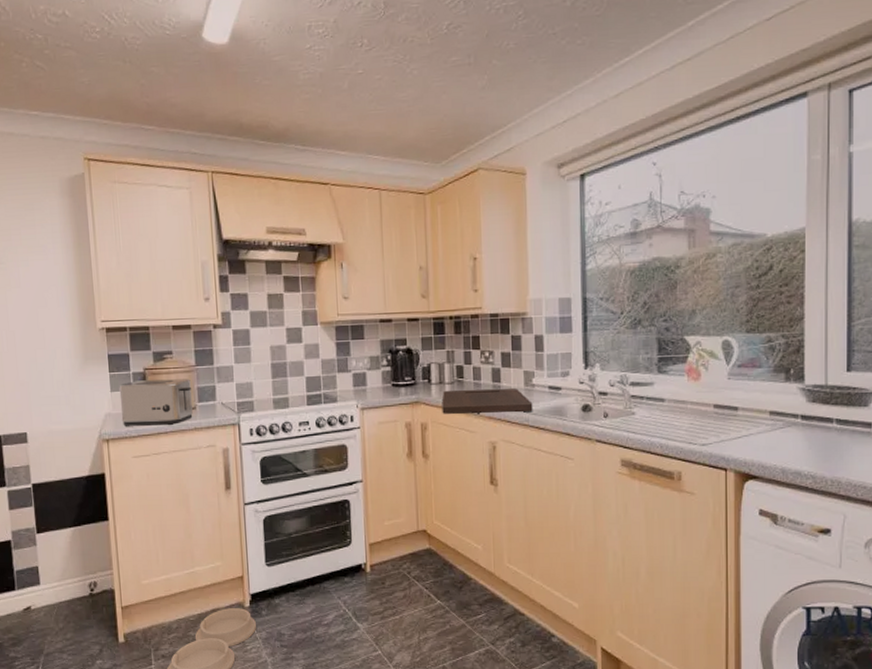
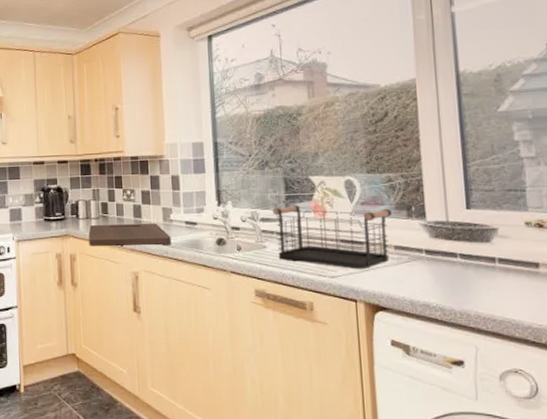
dish rack: none [643,368,771,437] -> present [272,205,393,270]

